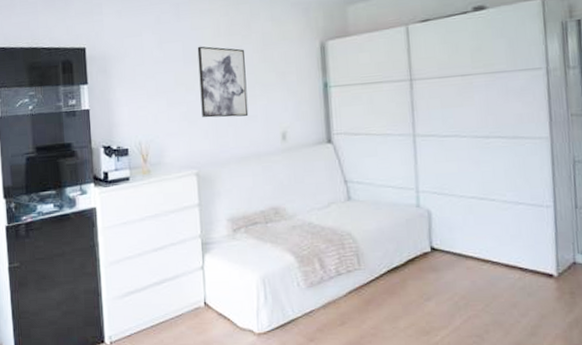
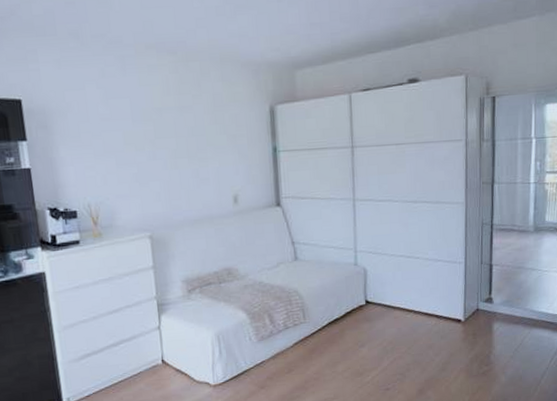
wall art: present [197,46,249,118] -> none [146,104,201,180]

